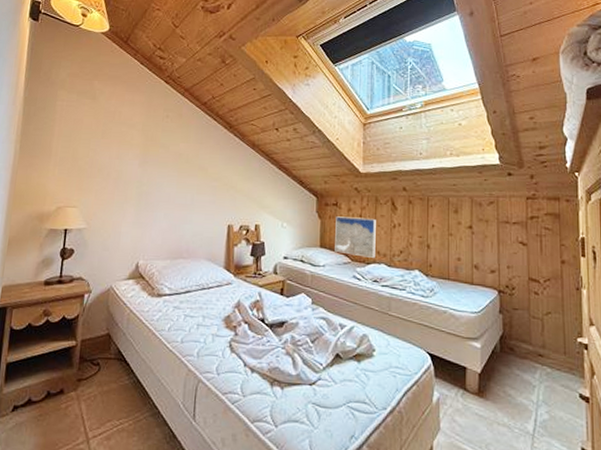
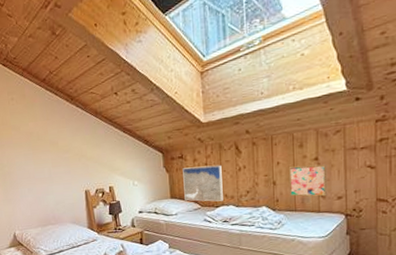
wall art: none [443,231,481,268] -> present [288,164,328,197]

